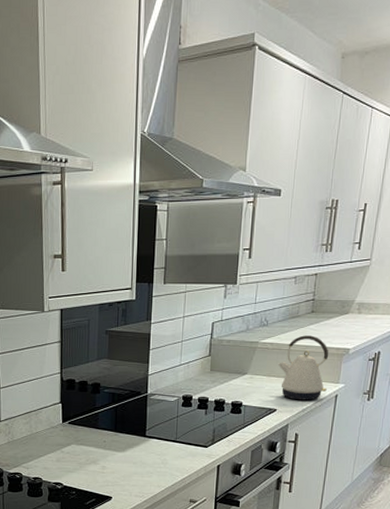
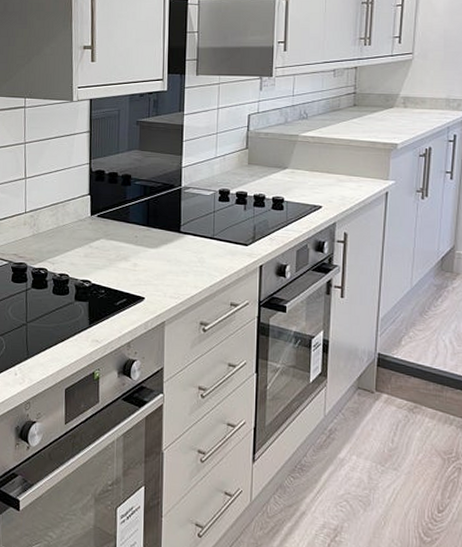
kettle: present [278,335,329,401] -> none [321,129,376,198]

